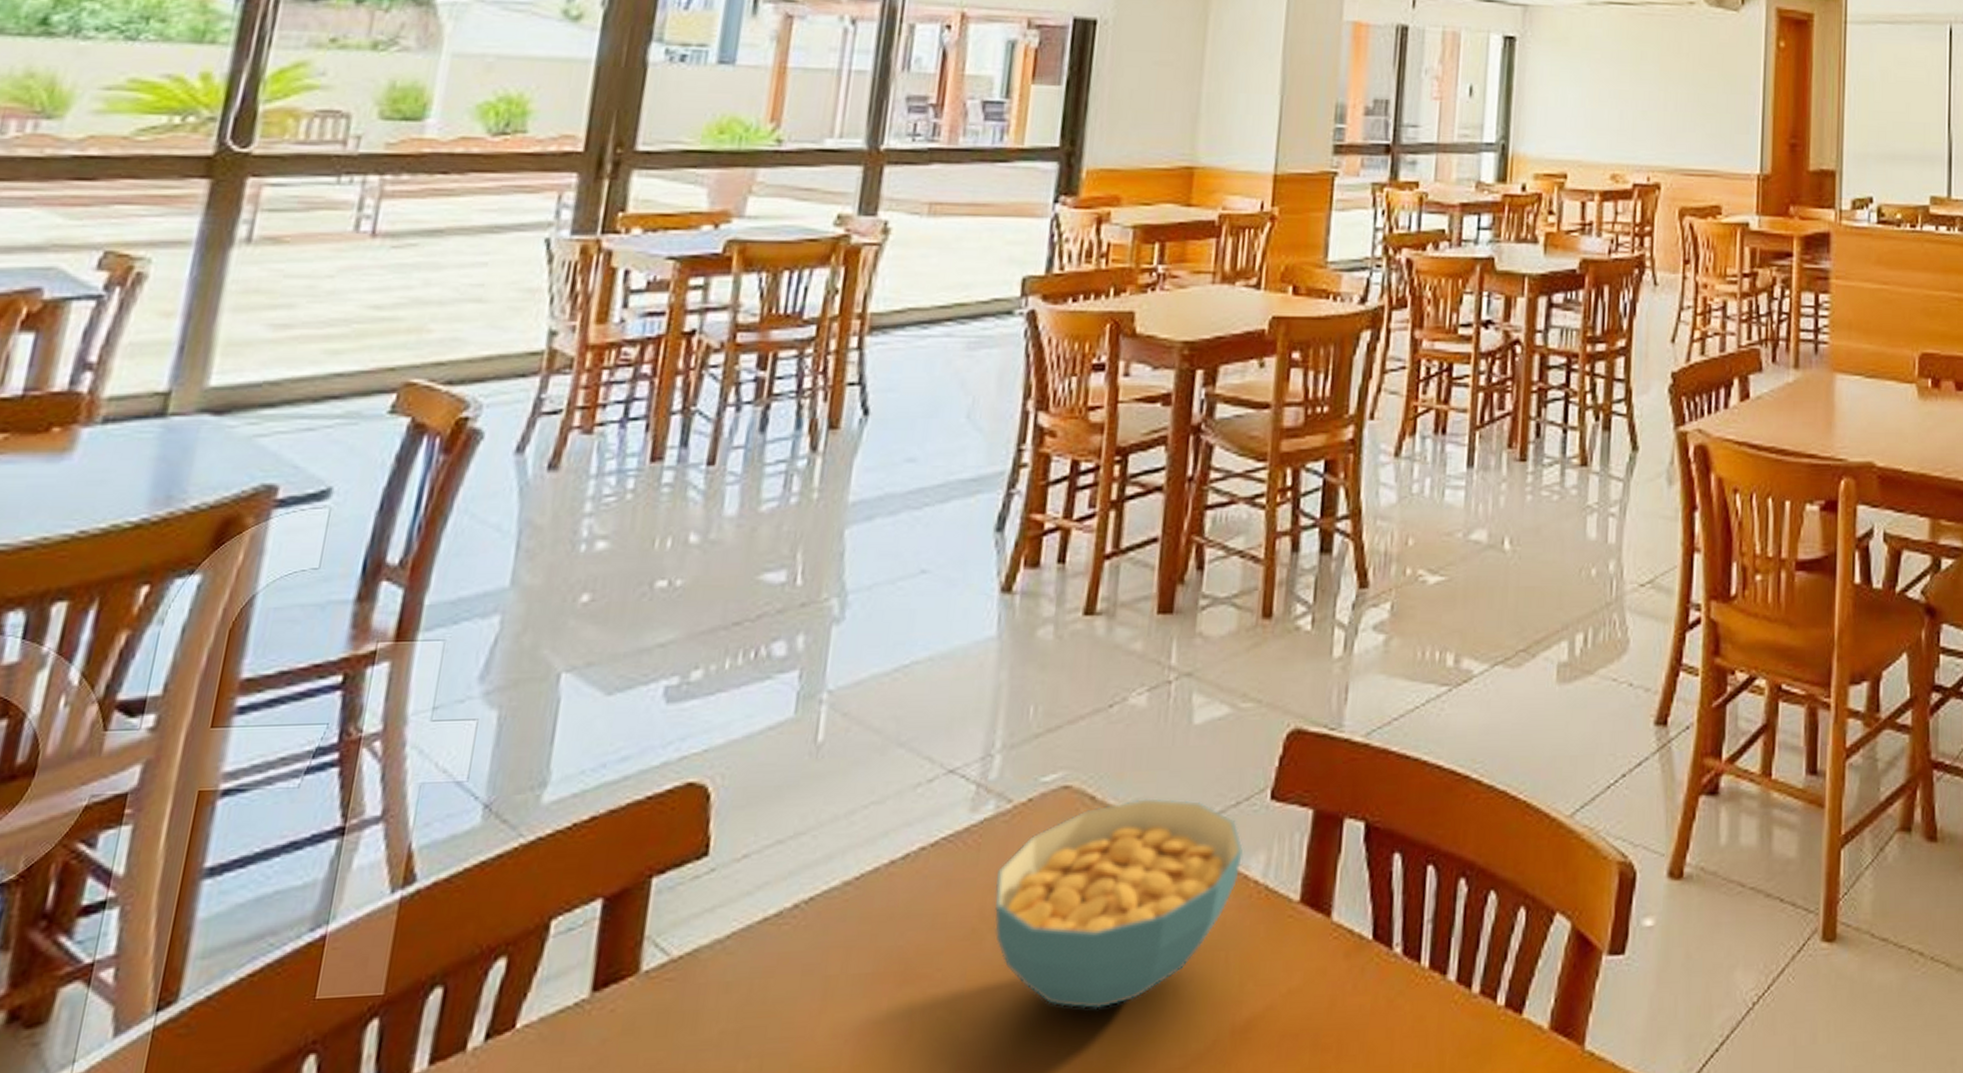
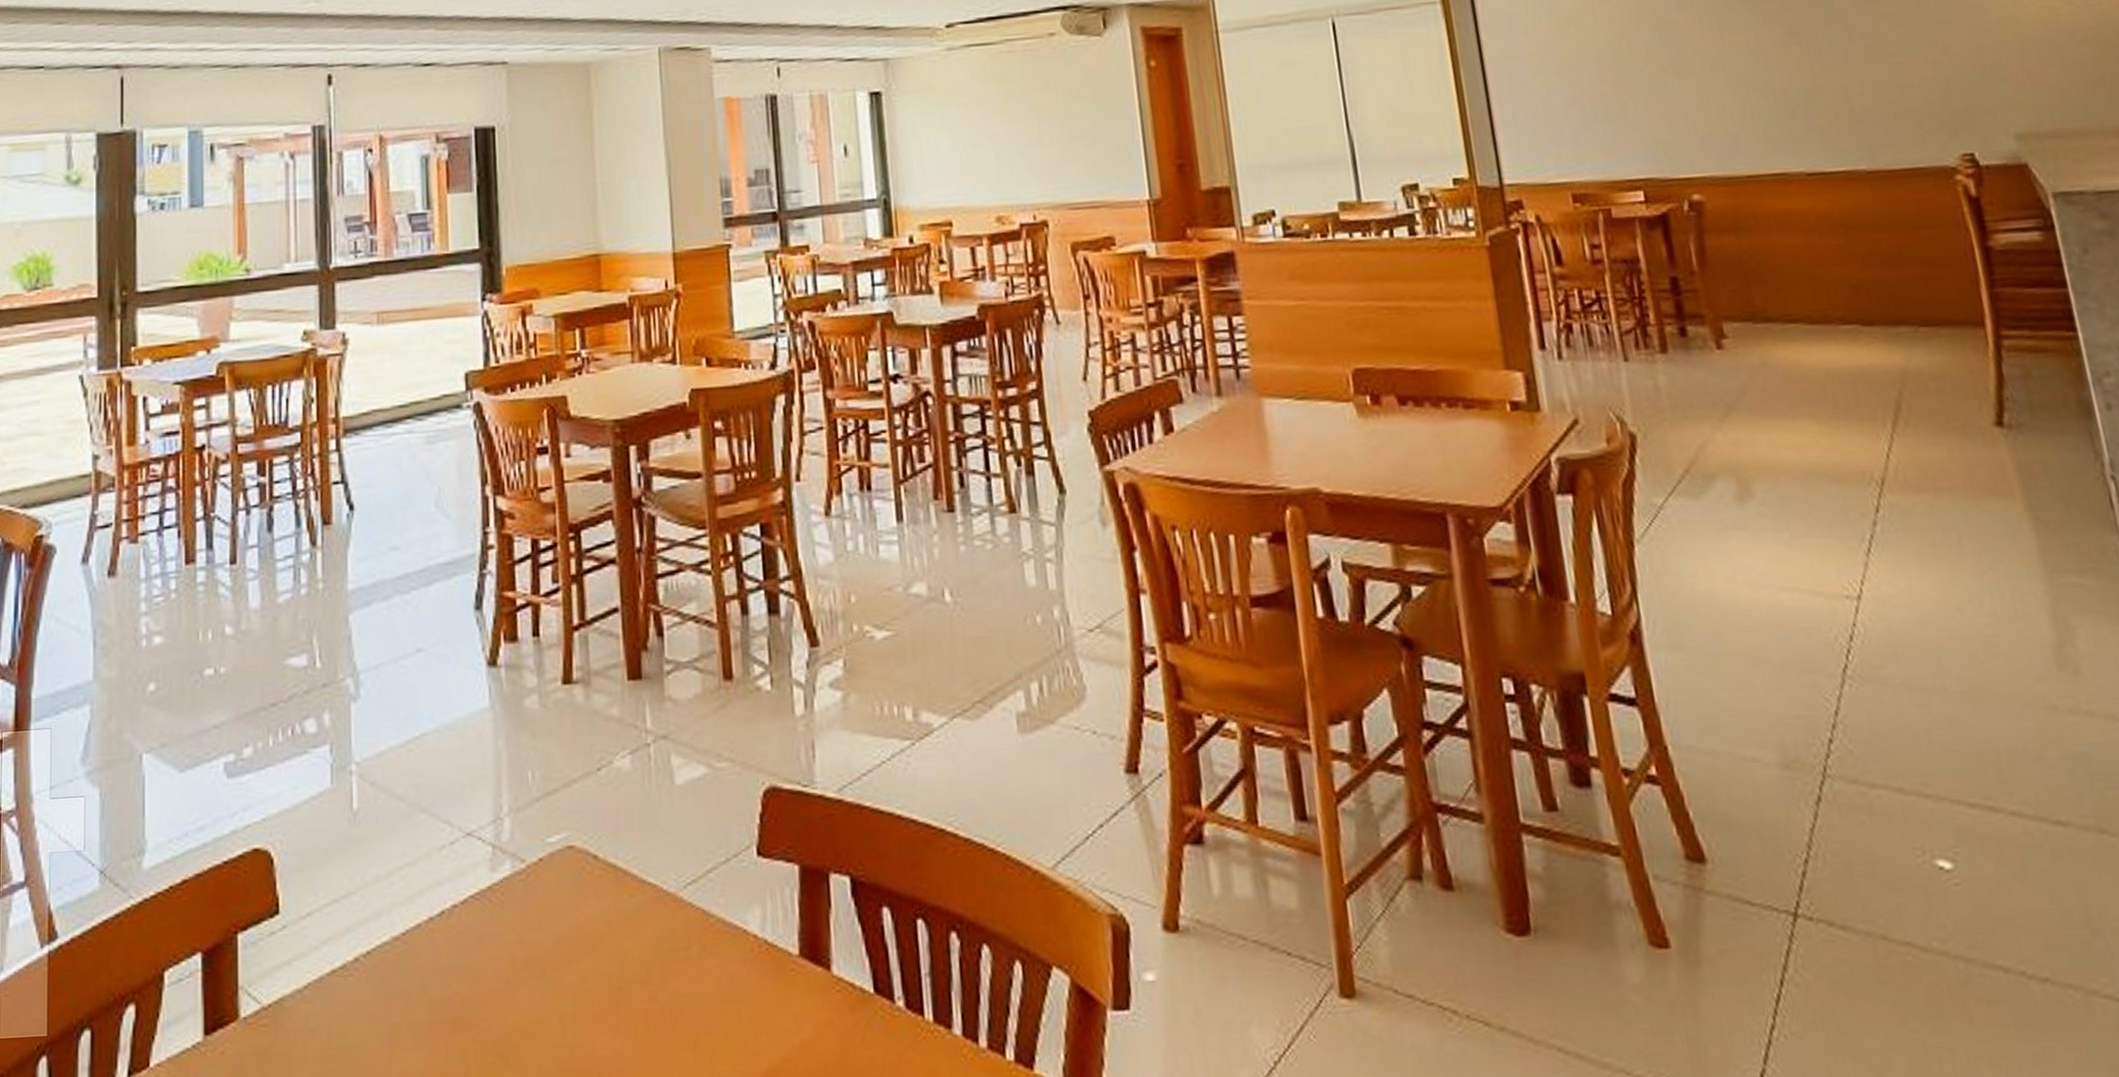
cereal bowl: present [994,798,1244,1010] -> none [521,856,740,1058]

